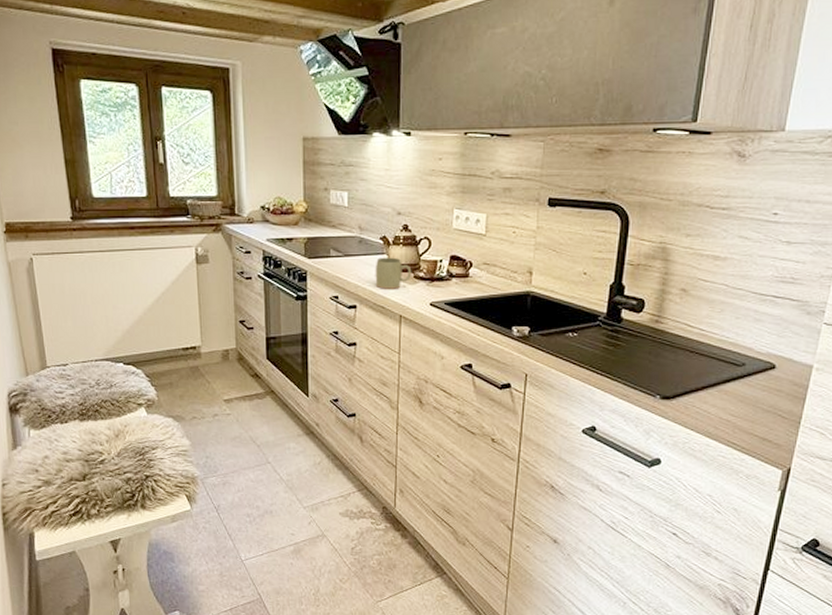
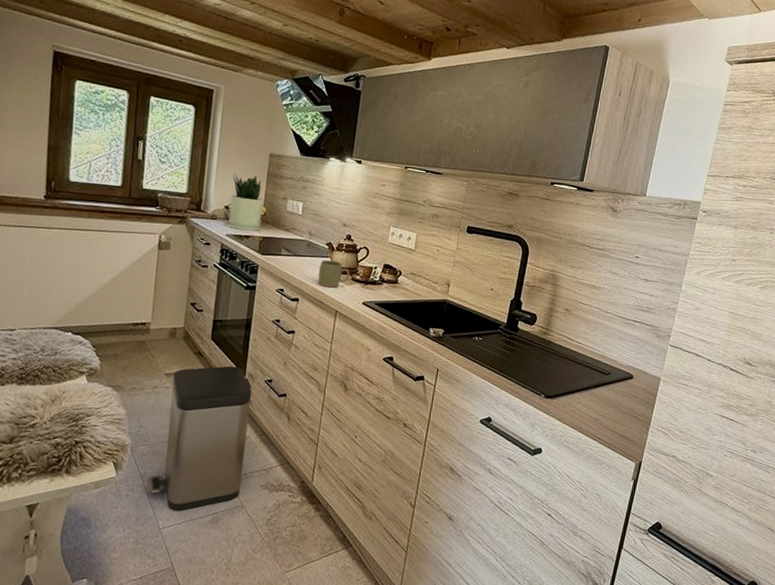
pedal bin: none [222,387,320,543] -> present [146,366,252,512]
planter: none [263,165,307,233] -> present [224,172,264,232]

